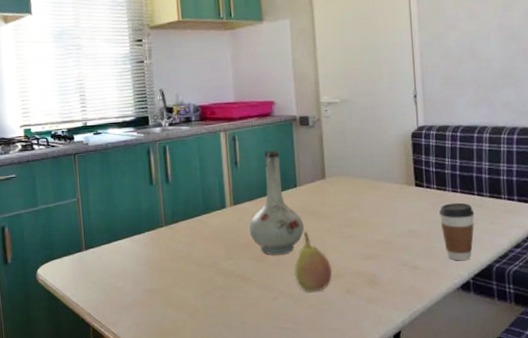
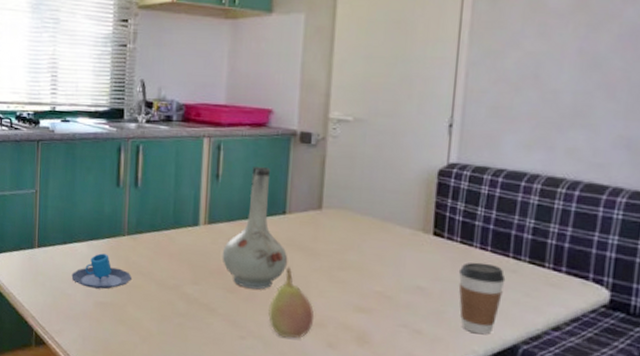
mug: none [119,245,174,278] -> present [71,253,132,289]

